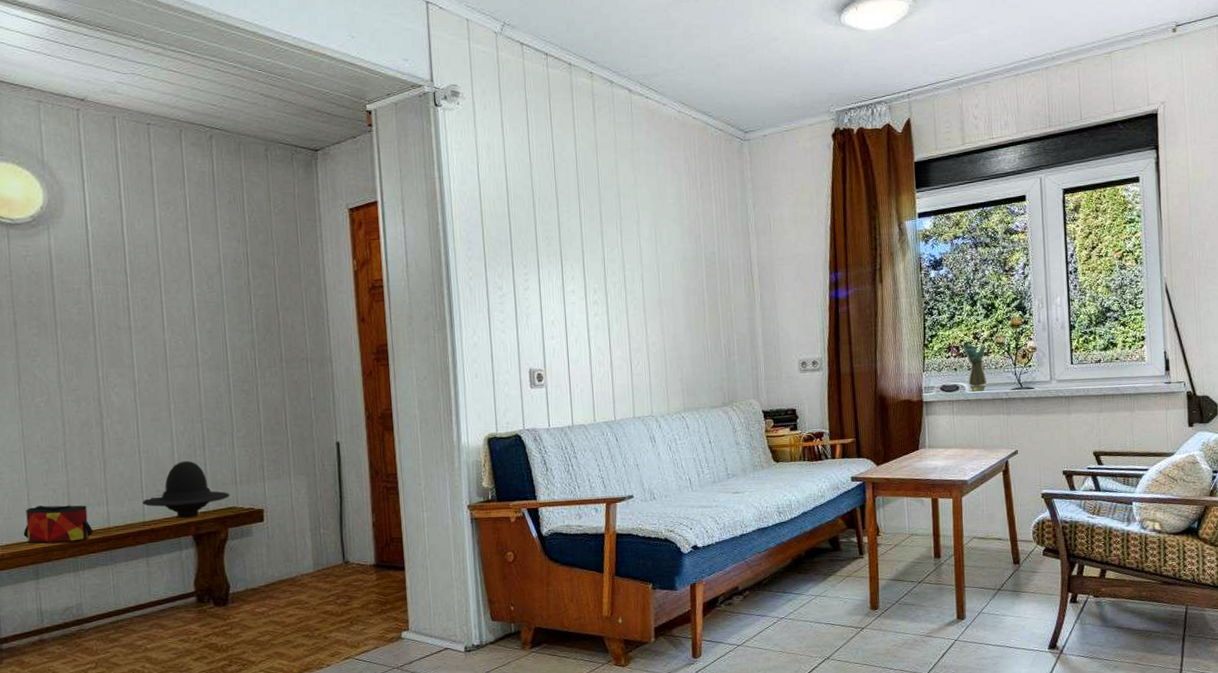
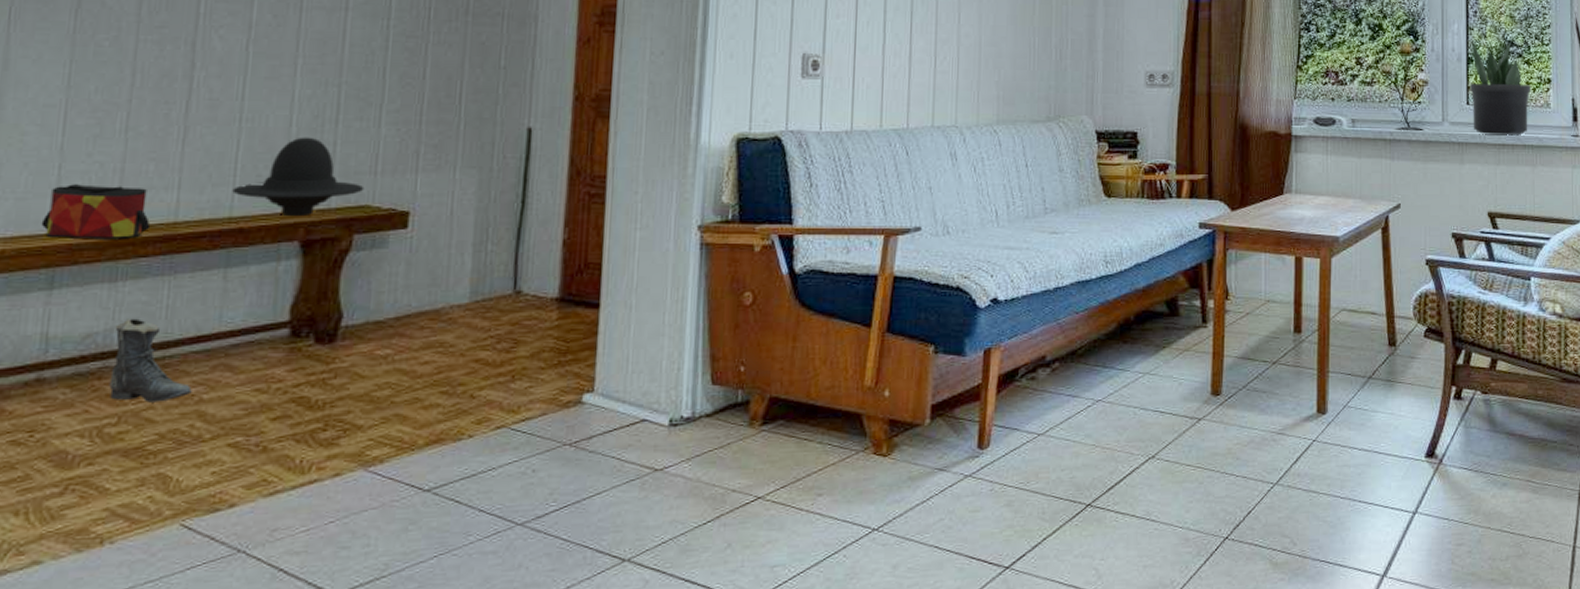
boot: none [83,595,140,652] -> present [109,318,192,403]
vase: present [961,341,987,392] -> none [1342,66,1370,128]
planter: none [1072,310,1127,388] -> present [1470,41,1531,136]

